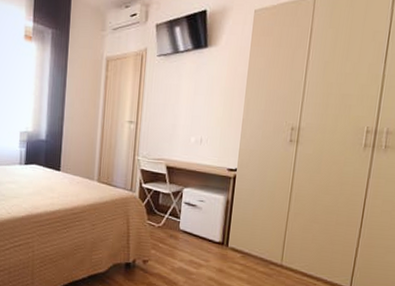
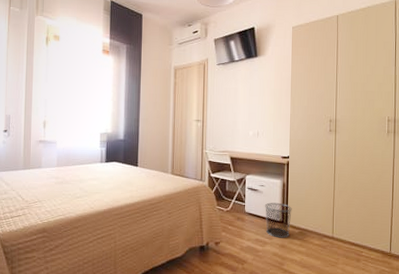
waste bin: none [202,220,235,262] -> present [265,202,292,238]

